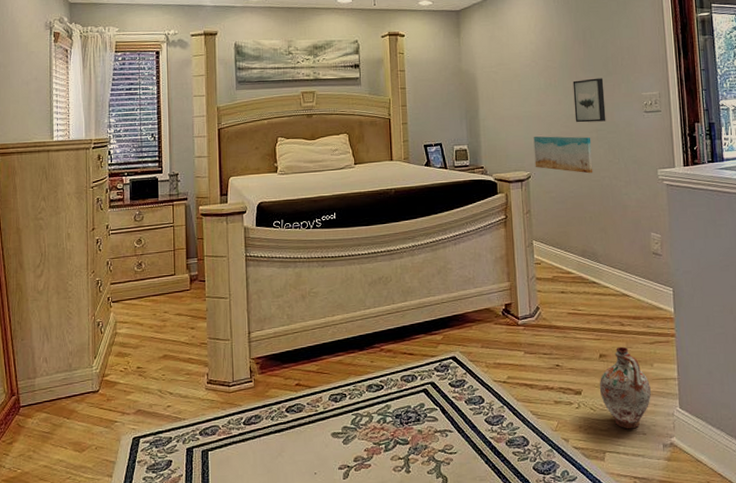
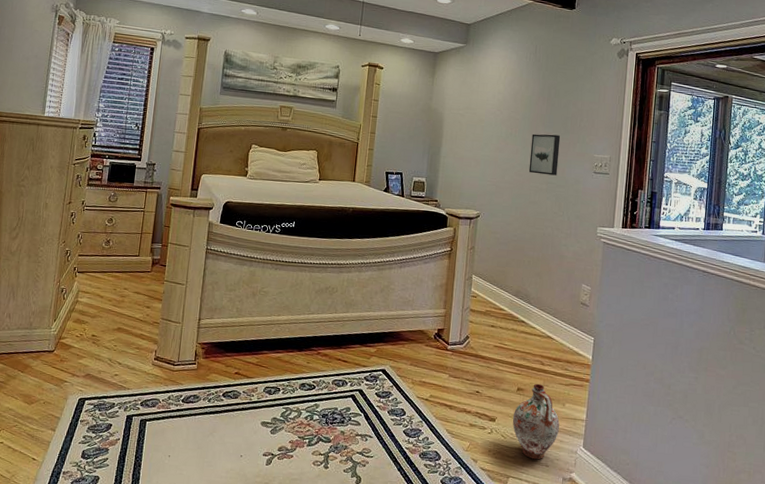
wall art: present [533,136,593,174] -> none [485,180,541,222]

